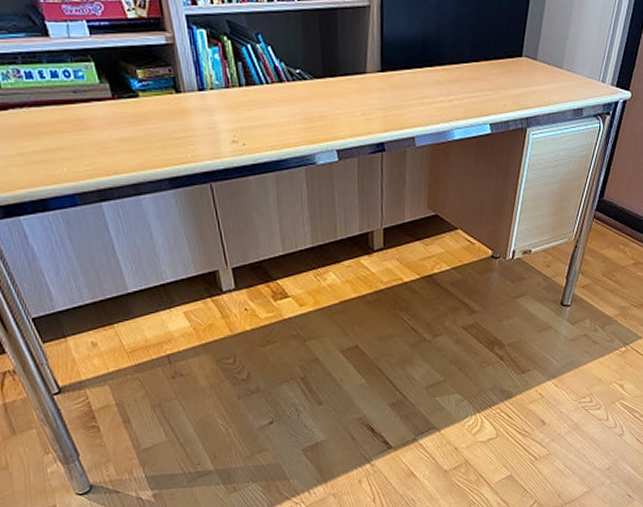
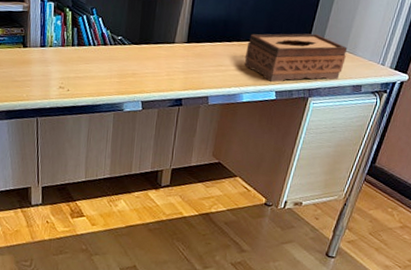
tissue box: none [450,49,564,113] -> present [244,33,348,83]

